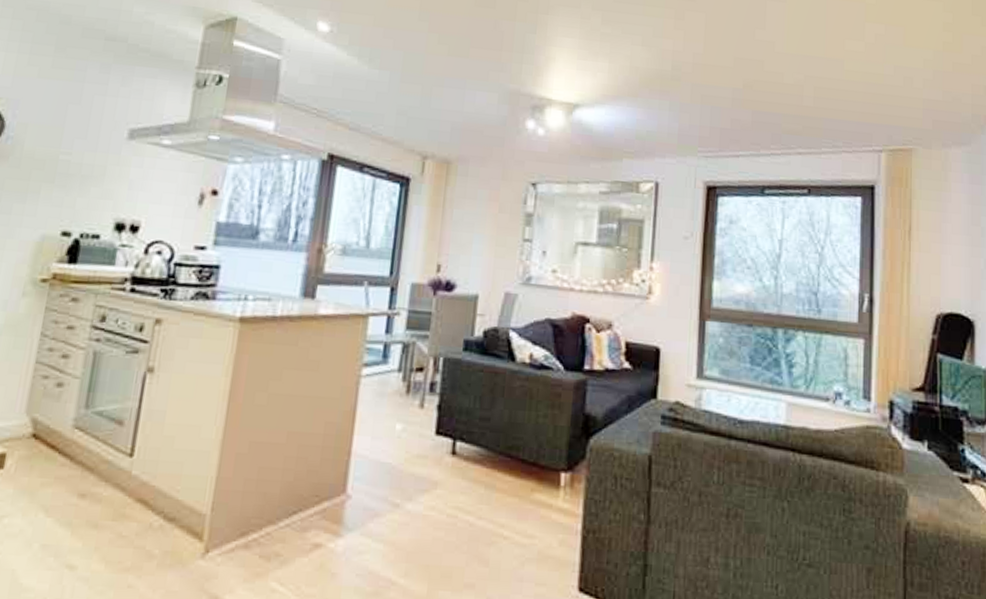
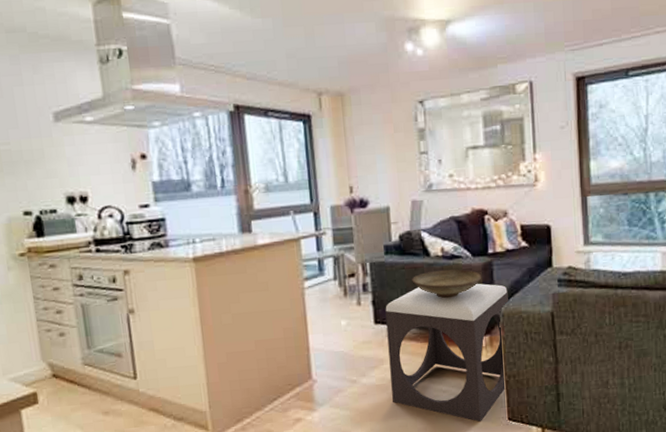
footstool: none [439,397,601,587] -> present [385,283,508,422]
decorative bowl: none [489,380,573,417] -> present [412,269,482,299]

